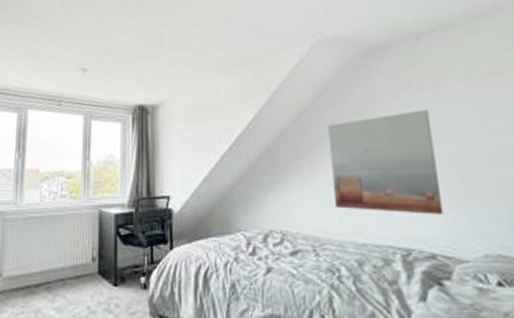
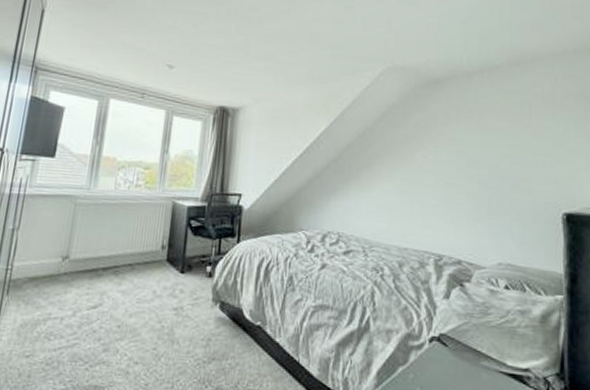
wall art: present [328,109,444,215] -> none [385,138,472,228]

